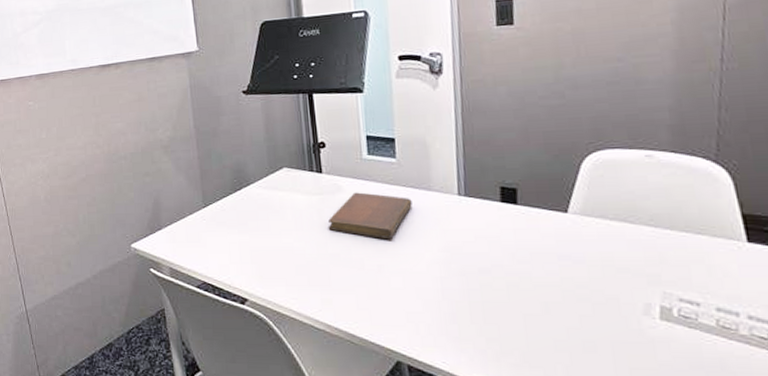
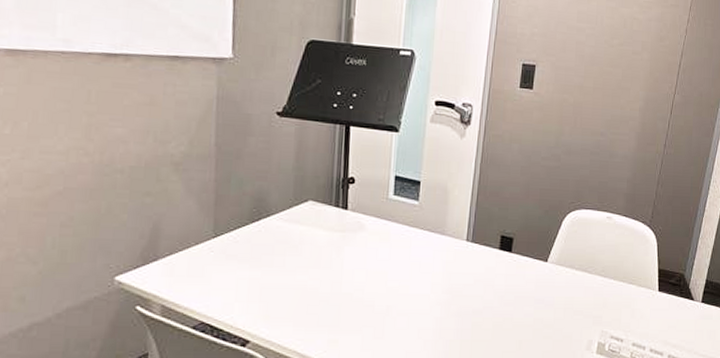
notebook: present [328,192,413,240] -> none [345,232,427,281]

